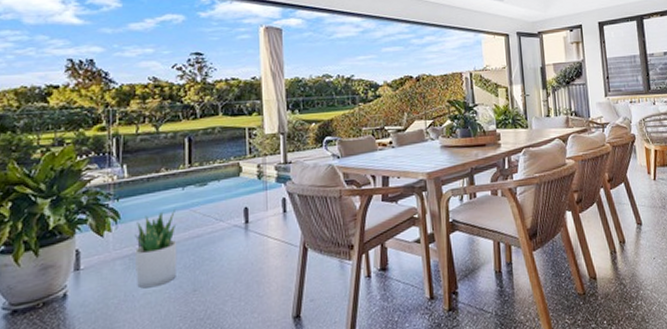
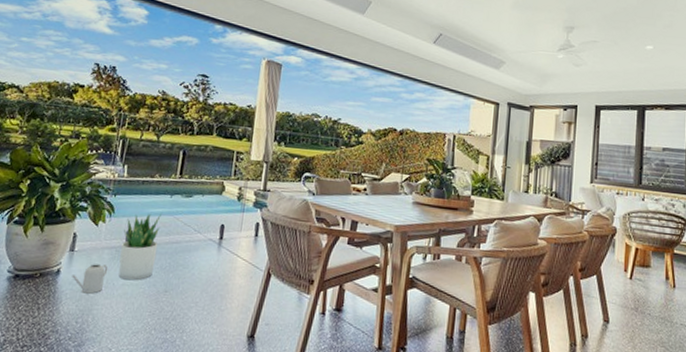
watering can: none [82,277,124,313] -> present [72,264,108,294]

